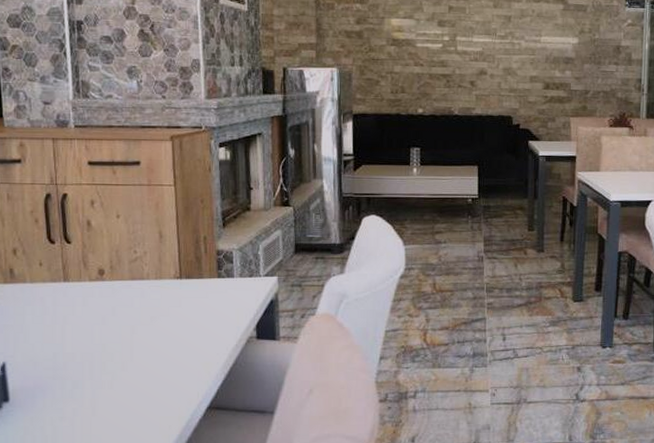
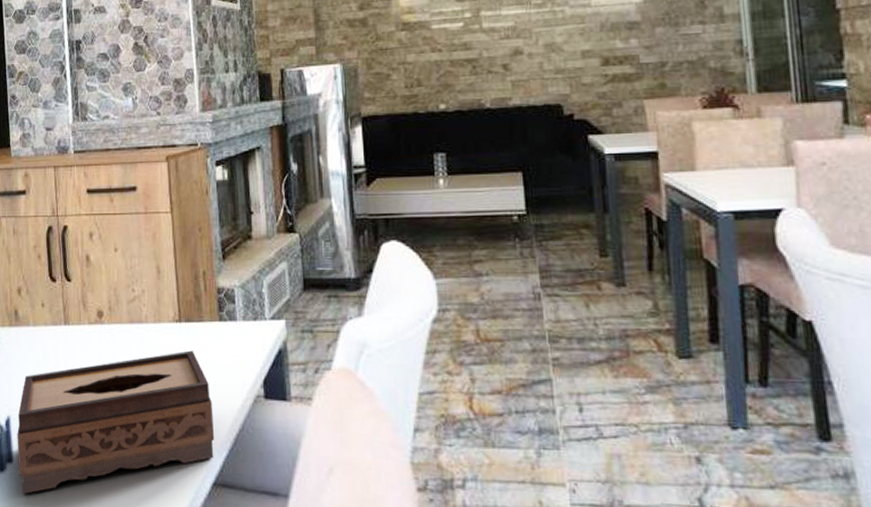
tissue box: none [13,302,211,427] -> present [17,350,215,494]

